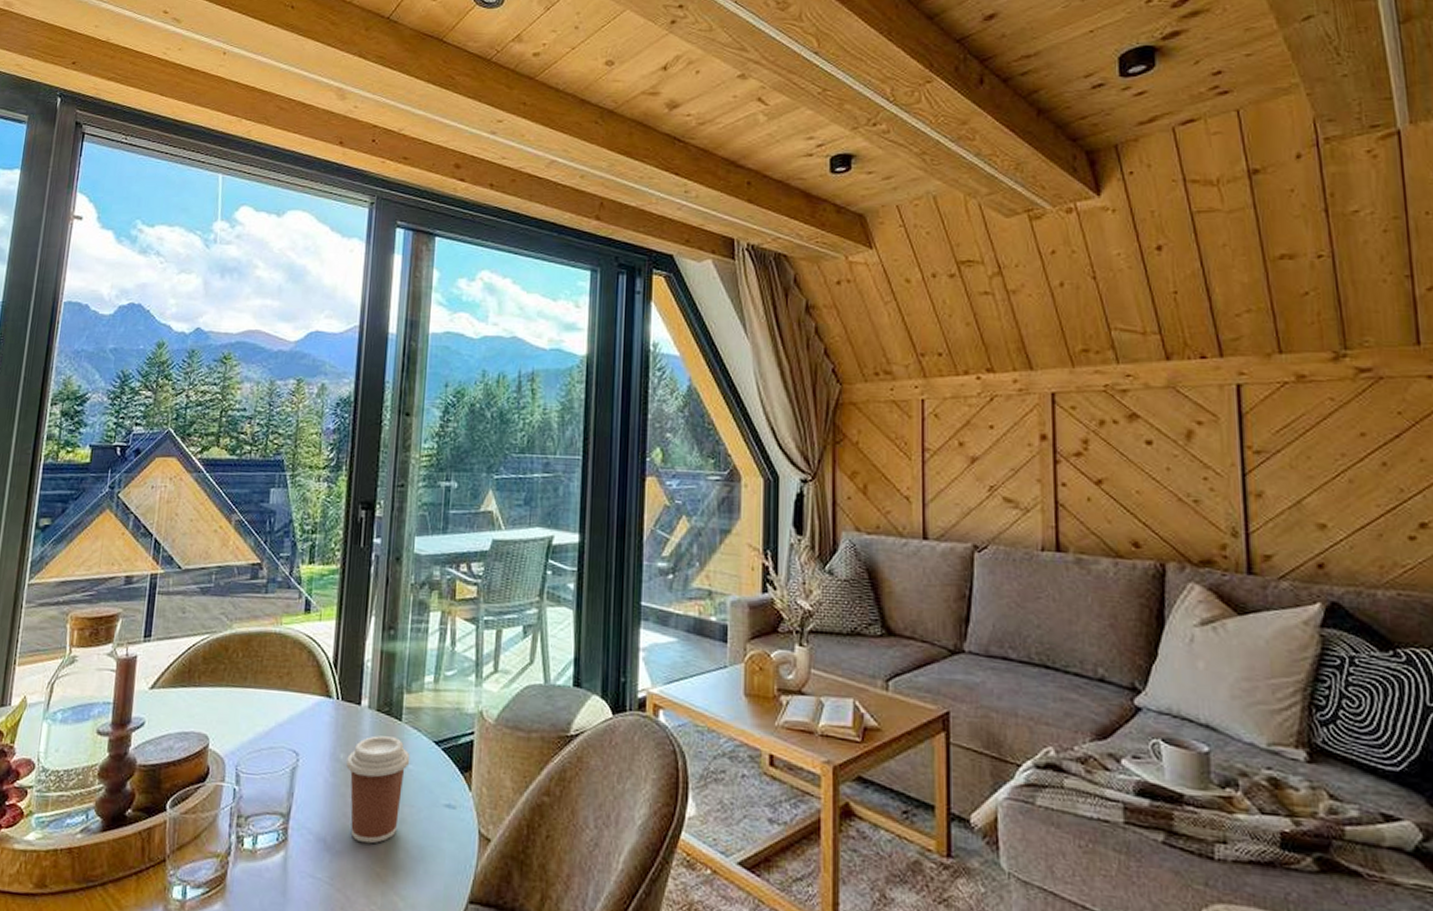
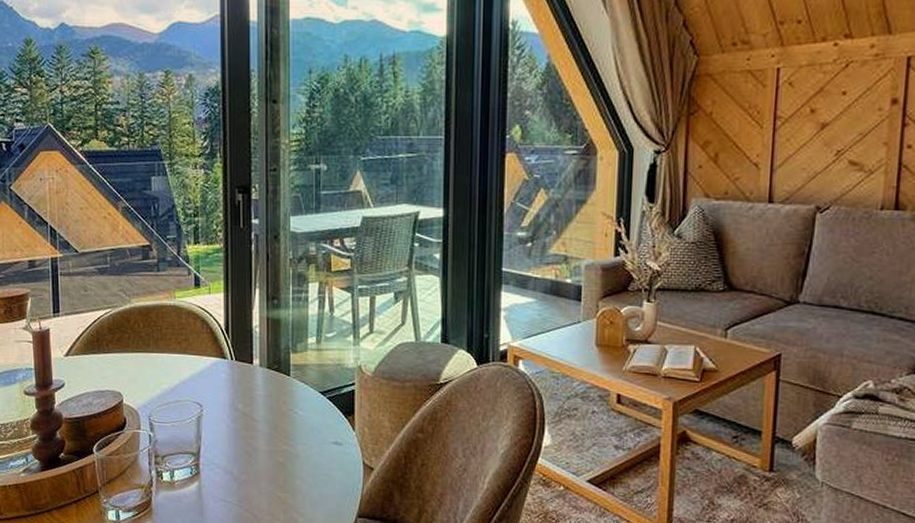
coffee cup: present [346,735,410,844] -> none [245,389,300,475]

